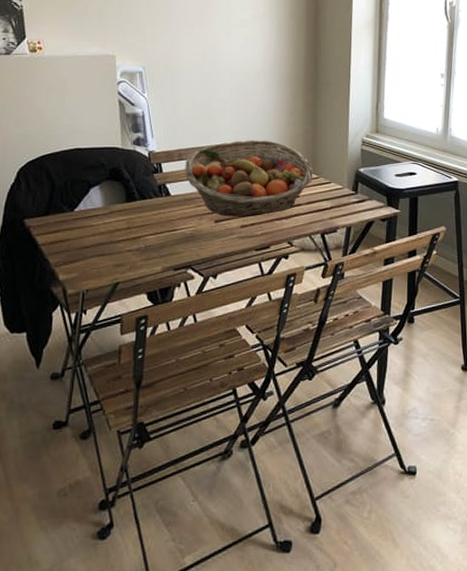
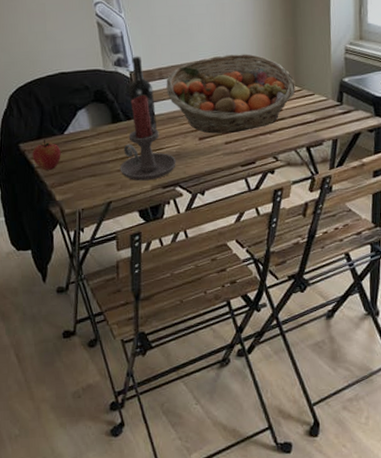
apple: none [37,216,69,248] -> present [32,140,61,170]
candle holder: none [130,176,190,262] -> present [120,96,176,181]
wine bottle: none [146,136,172,211] -> present [128,56,157,131]

